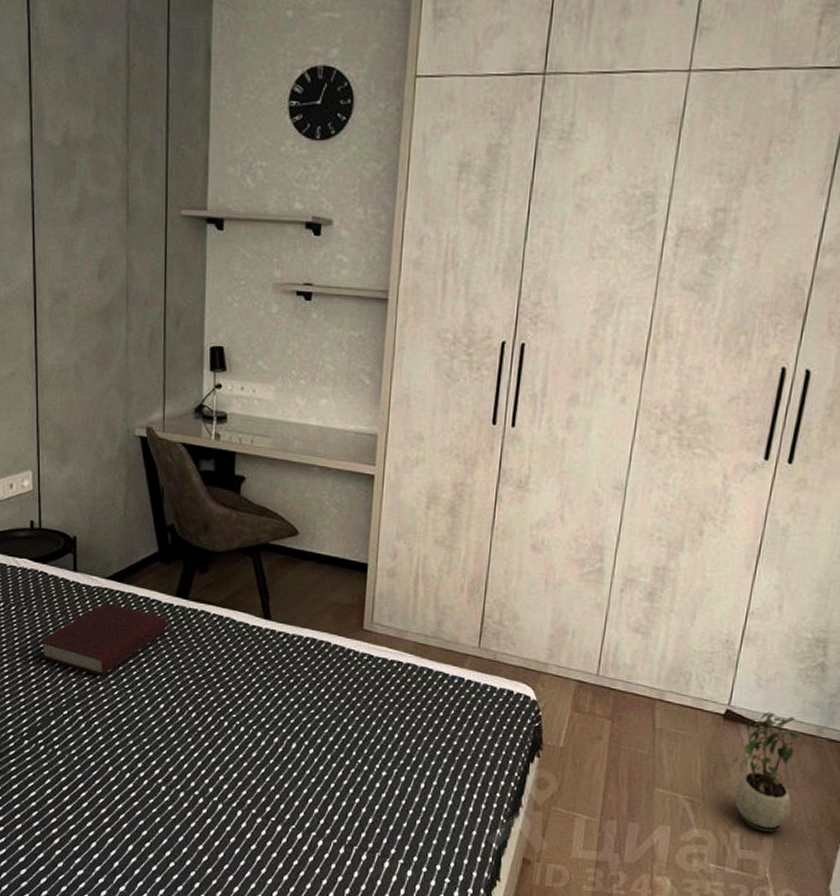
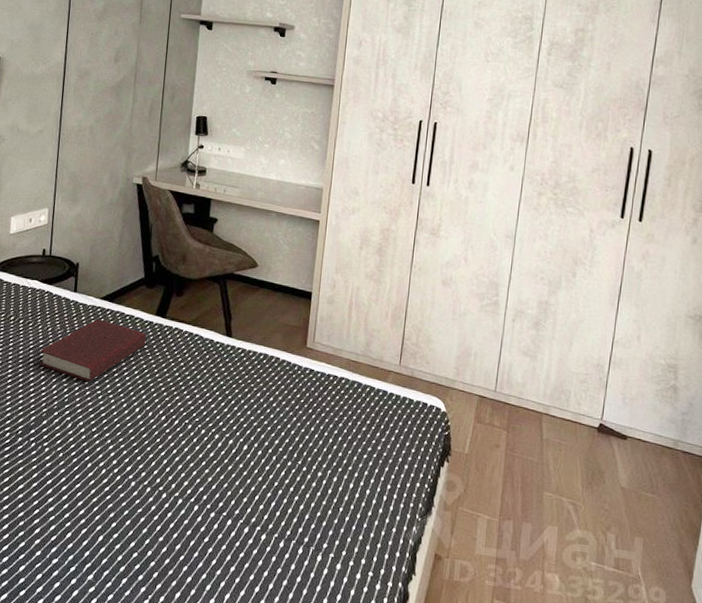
potted plant: present [730,712,801,833] -> none [605,426,661,534]

